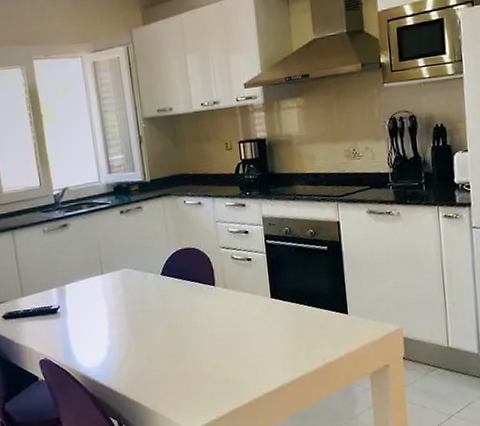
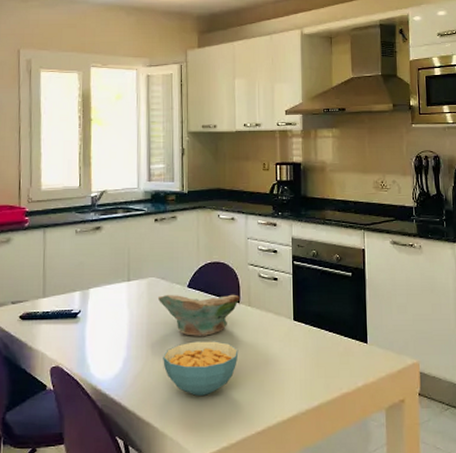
bowl: none [132,278,215,321] -> present [157,294,239,336]
cereal bowl: none [145,324,219,376] -> present [163,341,239,396]

